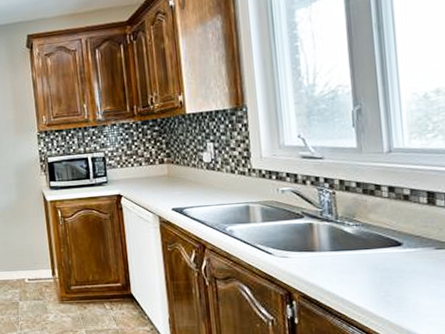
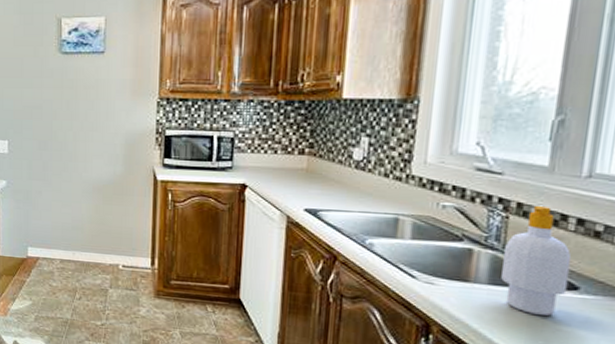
soap bottle: none [337,180,393,271] -> present [501,205,572,316]

